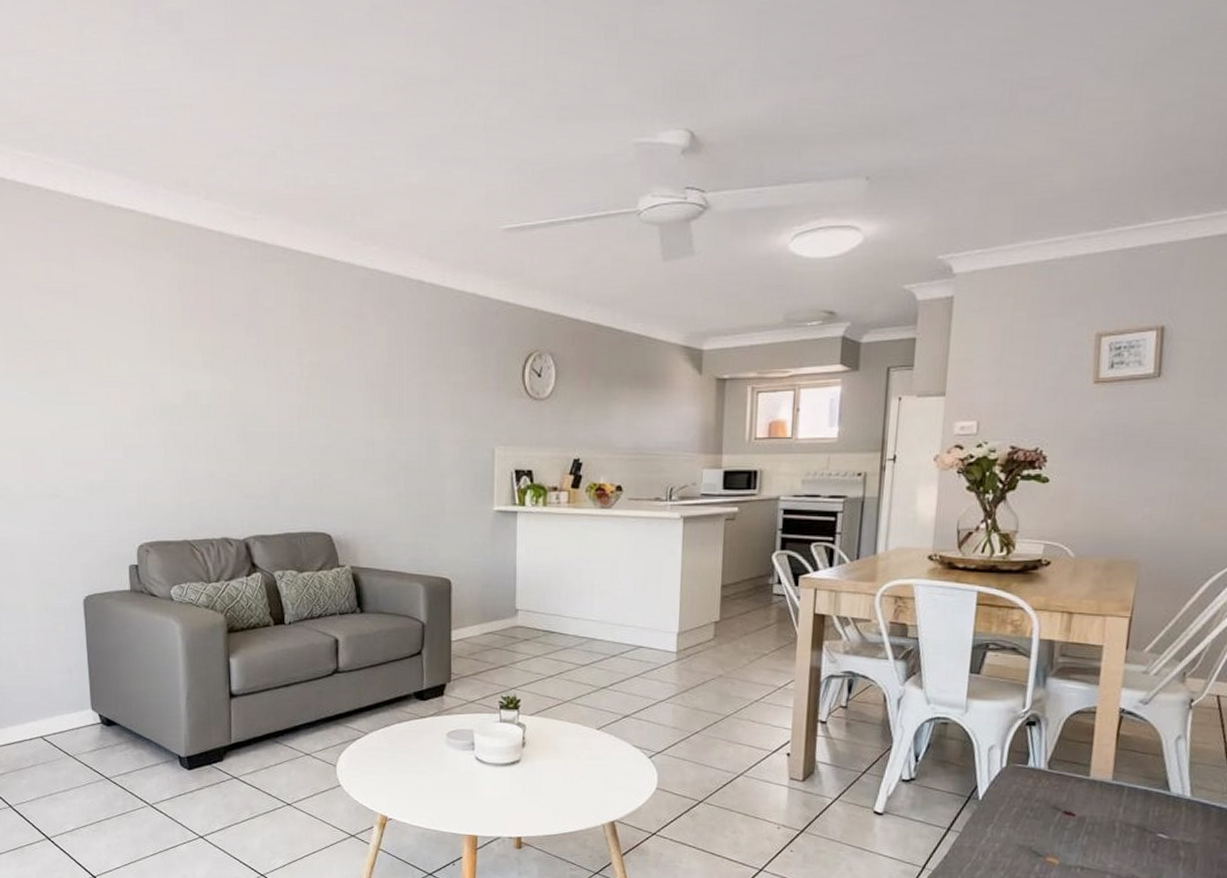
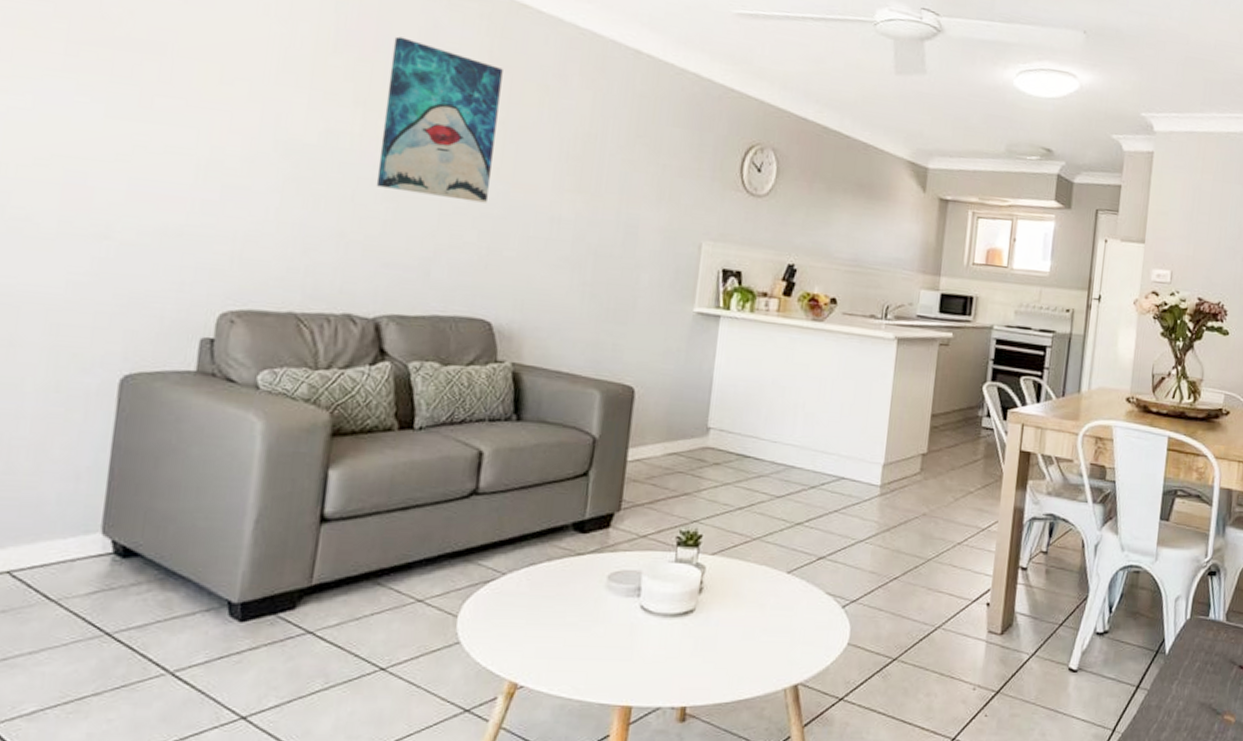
wall art: none [225,304,314,436] -> present [376,36,503,203]

